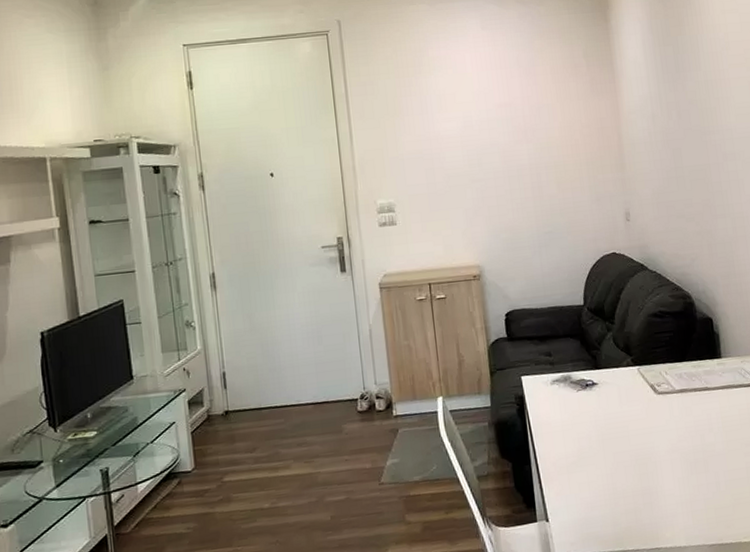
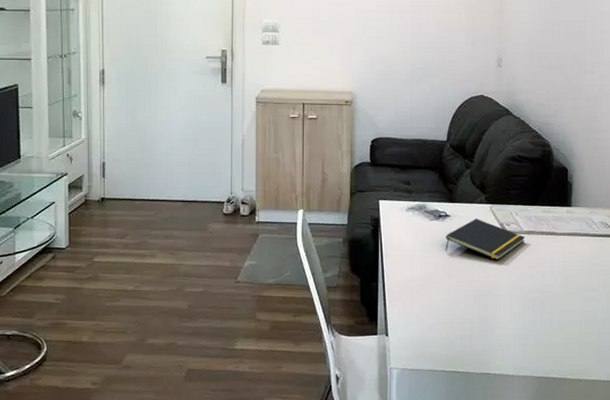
notepad: none [595,383,679,425] -> present [445,219,526,261]

